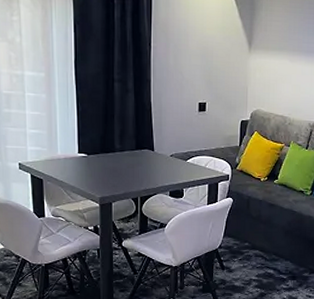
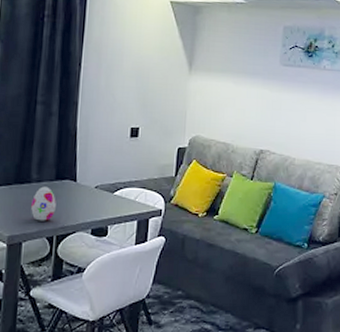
decorative egg: none [117,155,138,185] -> present [31,186,56,221]

